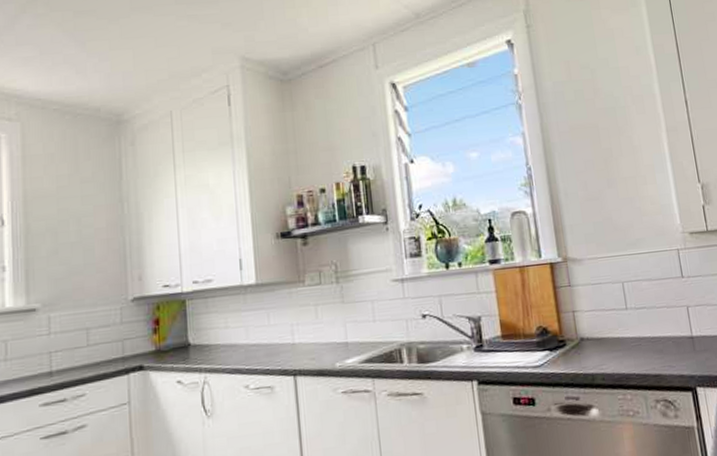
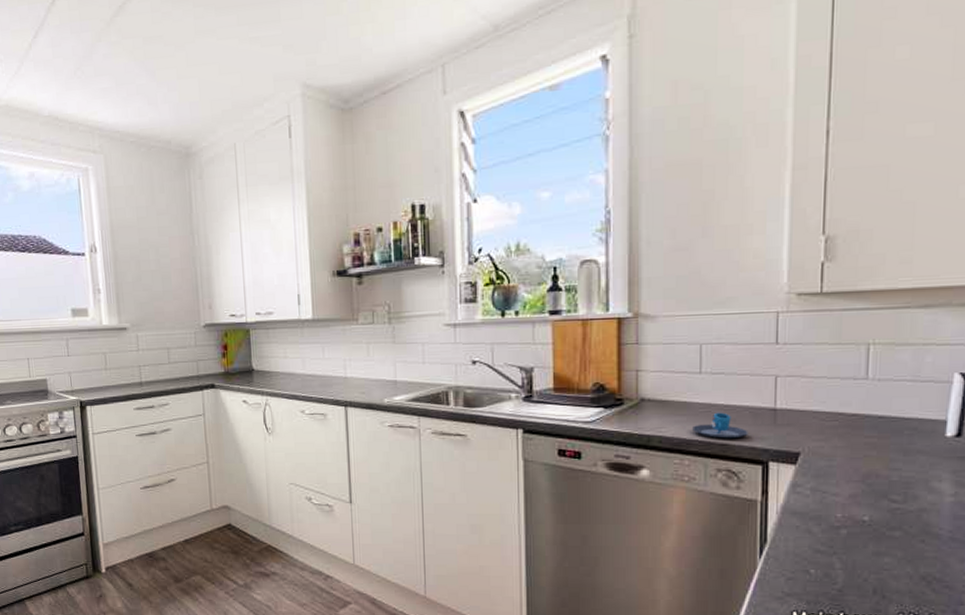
mug: none [628,344,675,370] -> present [692,412,748,439]

